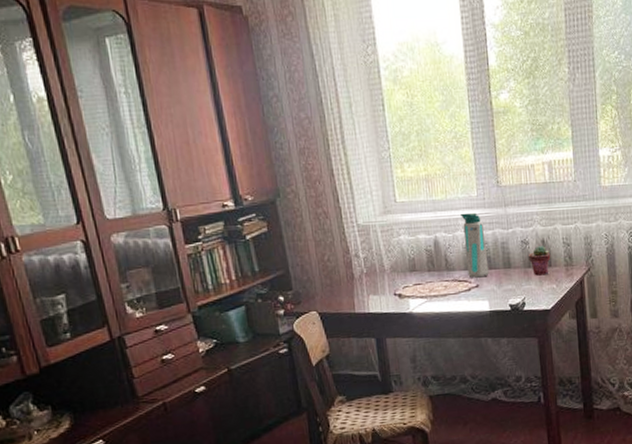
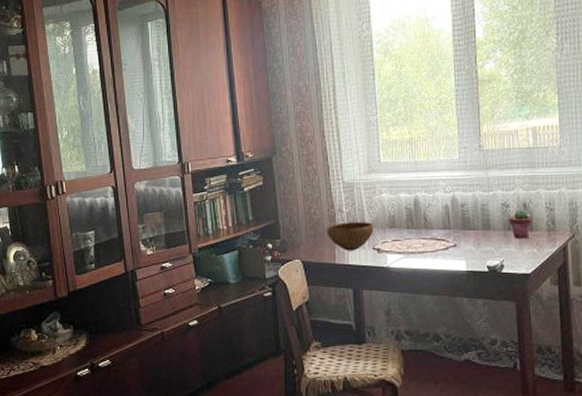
bowl: none [343,267,394,299] -> present [327,222,374,251]
water bottle: present [460,212,489,278] -> none [442,174,468,238]

